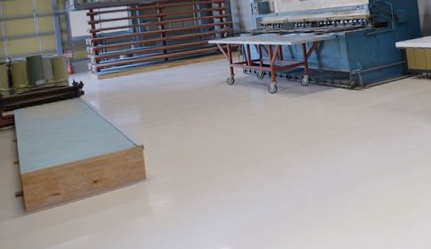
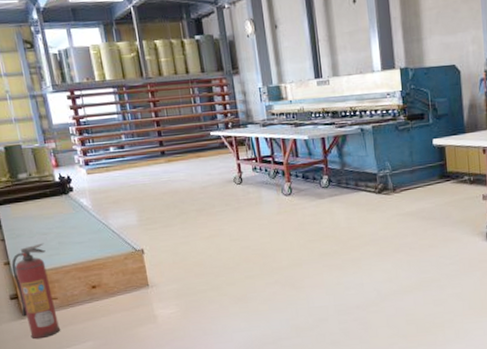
fire extinguisher: none [20,142,61,235] -> present [11,243,61,340]

